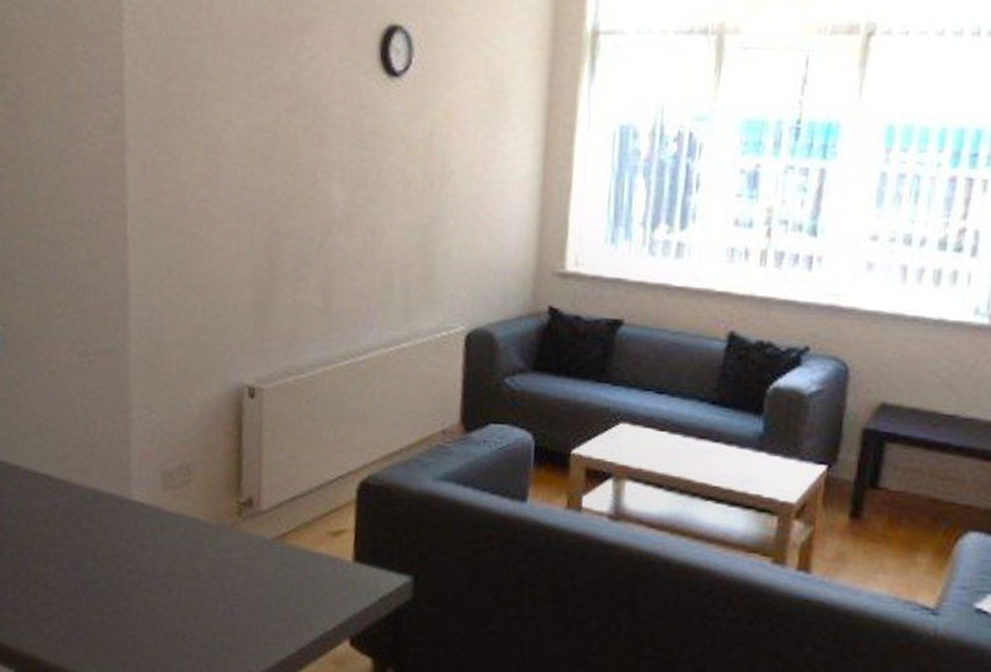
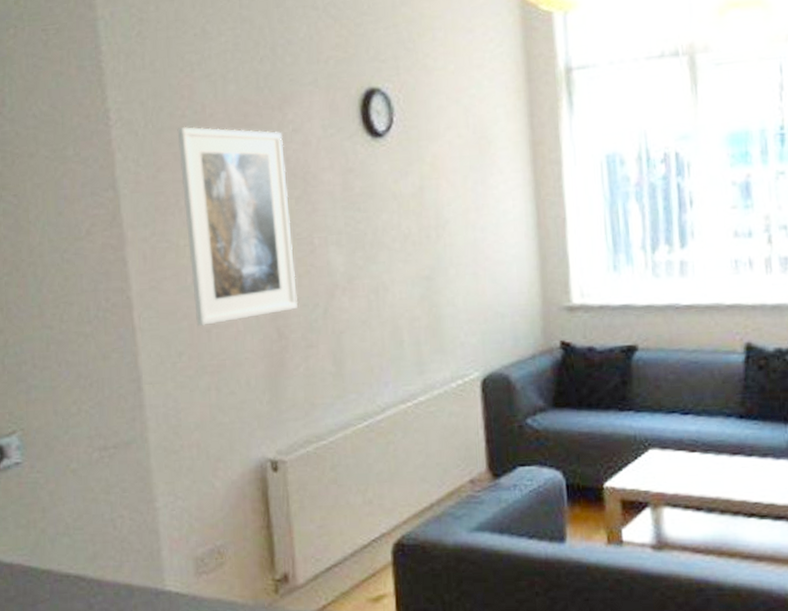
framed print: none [189,38,298,246] -> present [177,126,298,327]

